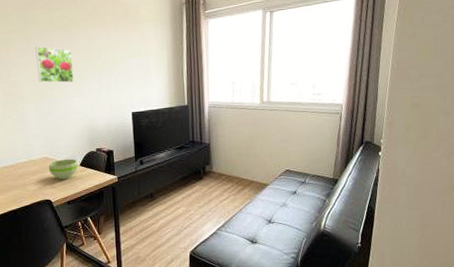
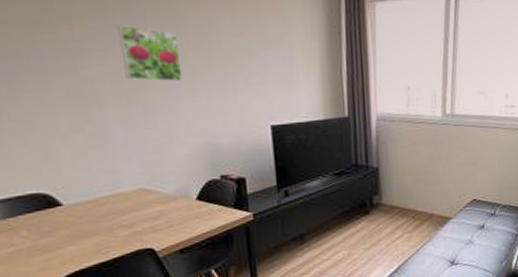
bowl: present [48,158,78,179] -> none [147,190,194,219]

